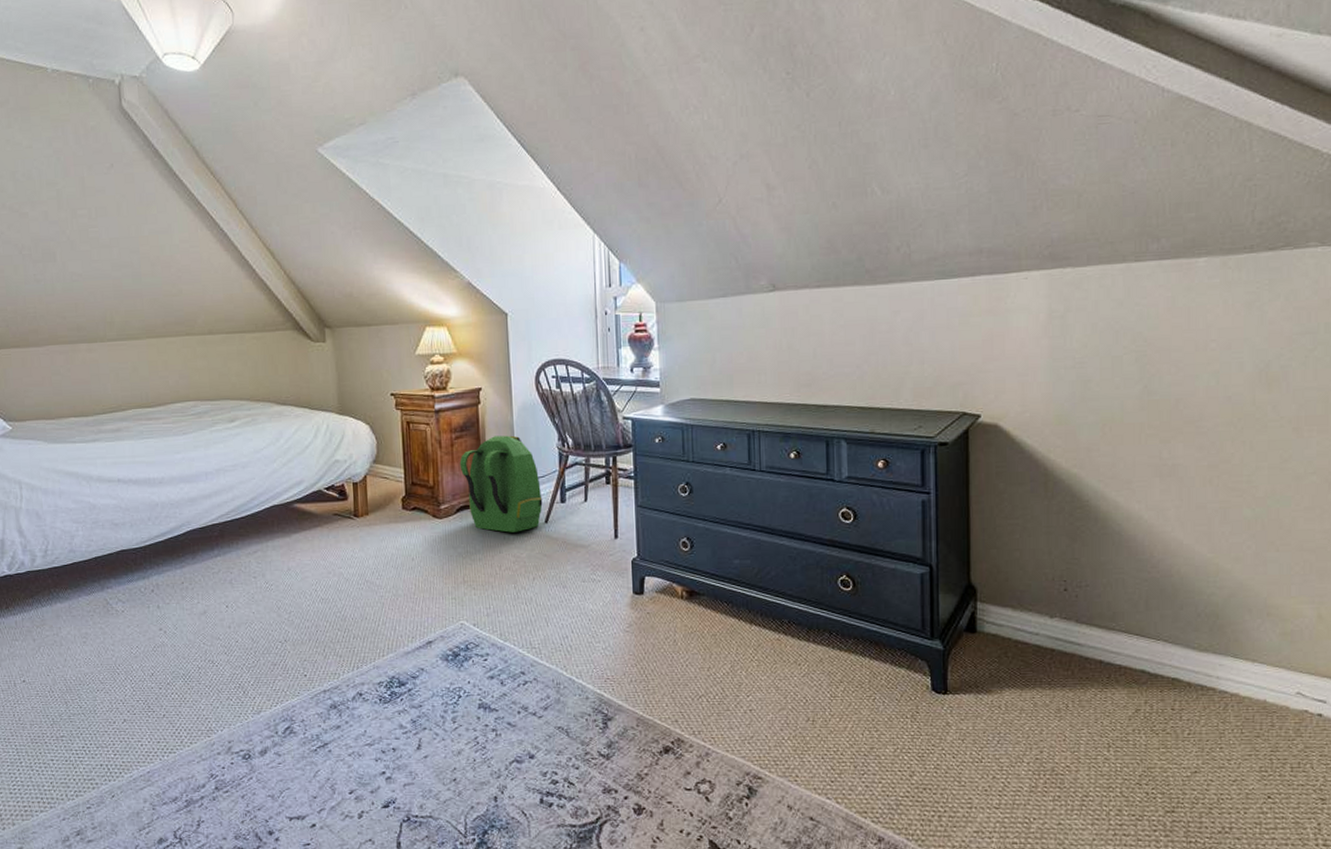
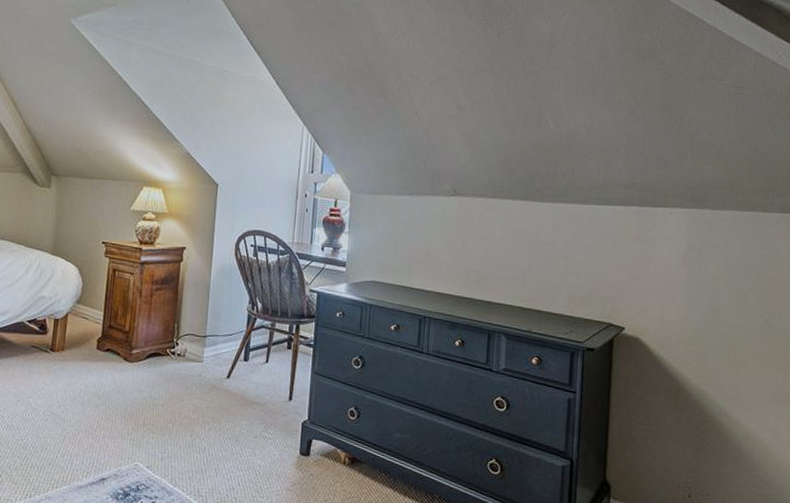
backpack: present [459,435,543,533] -> none [155,292,228,384]

